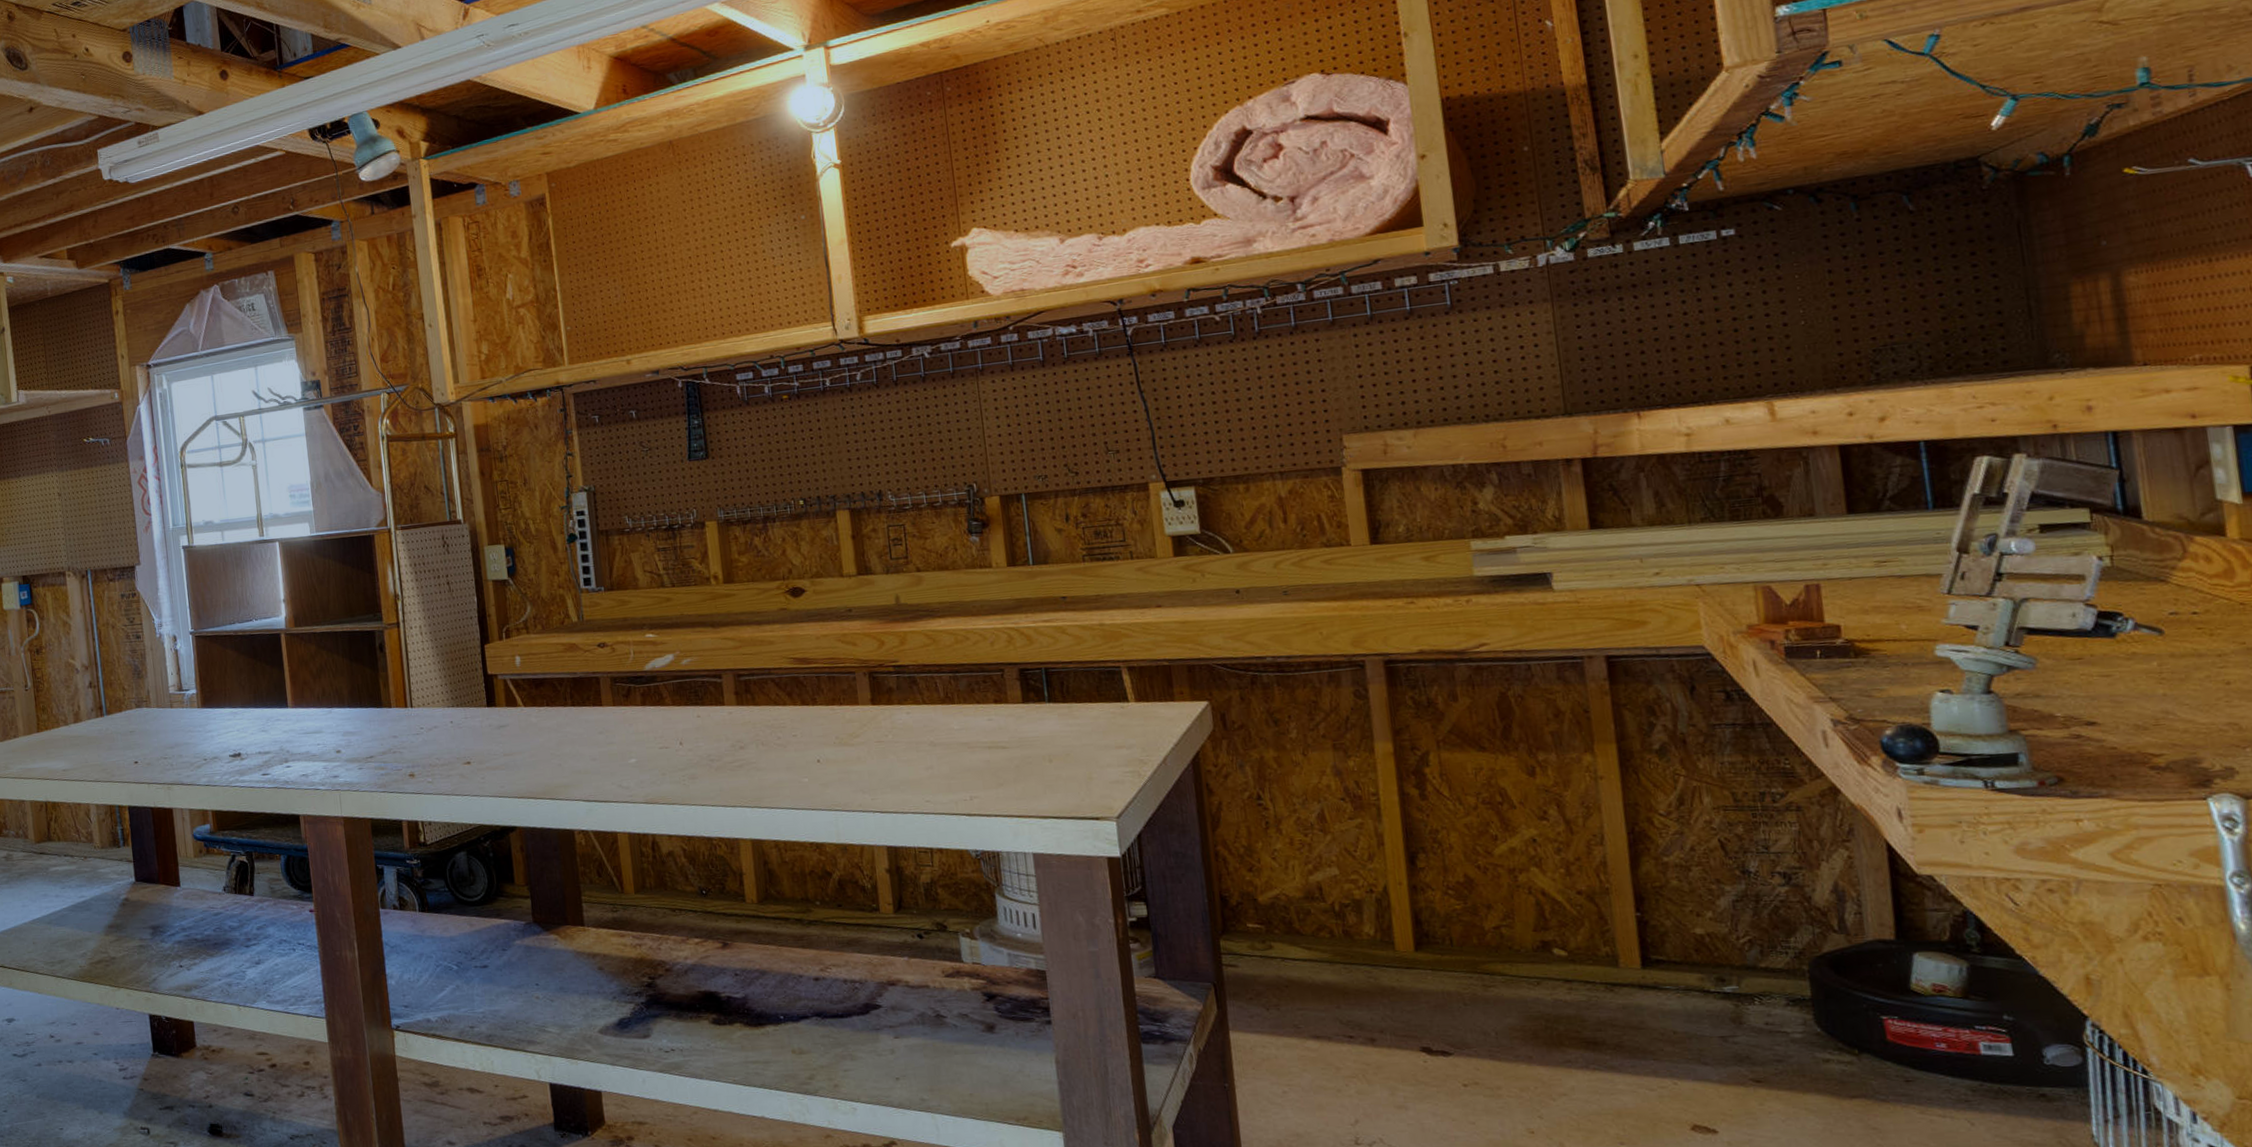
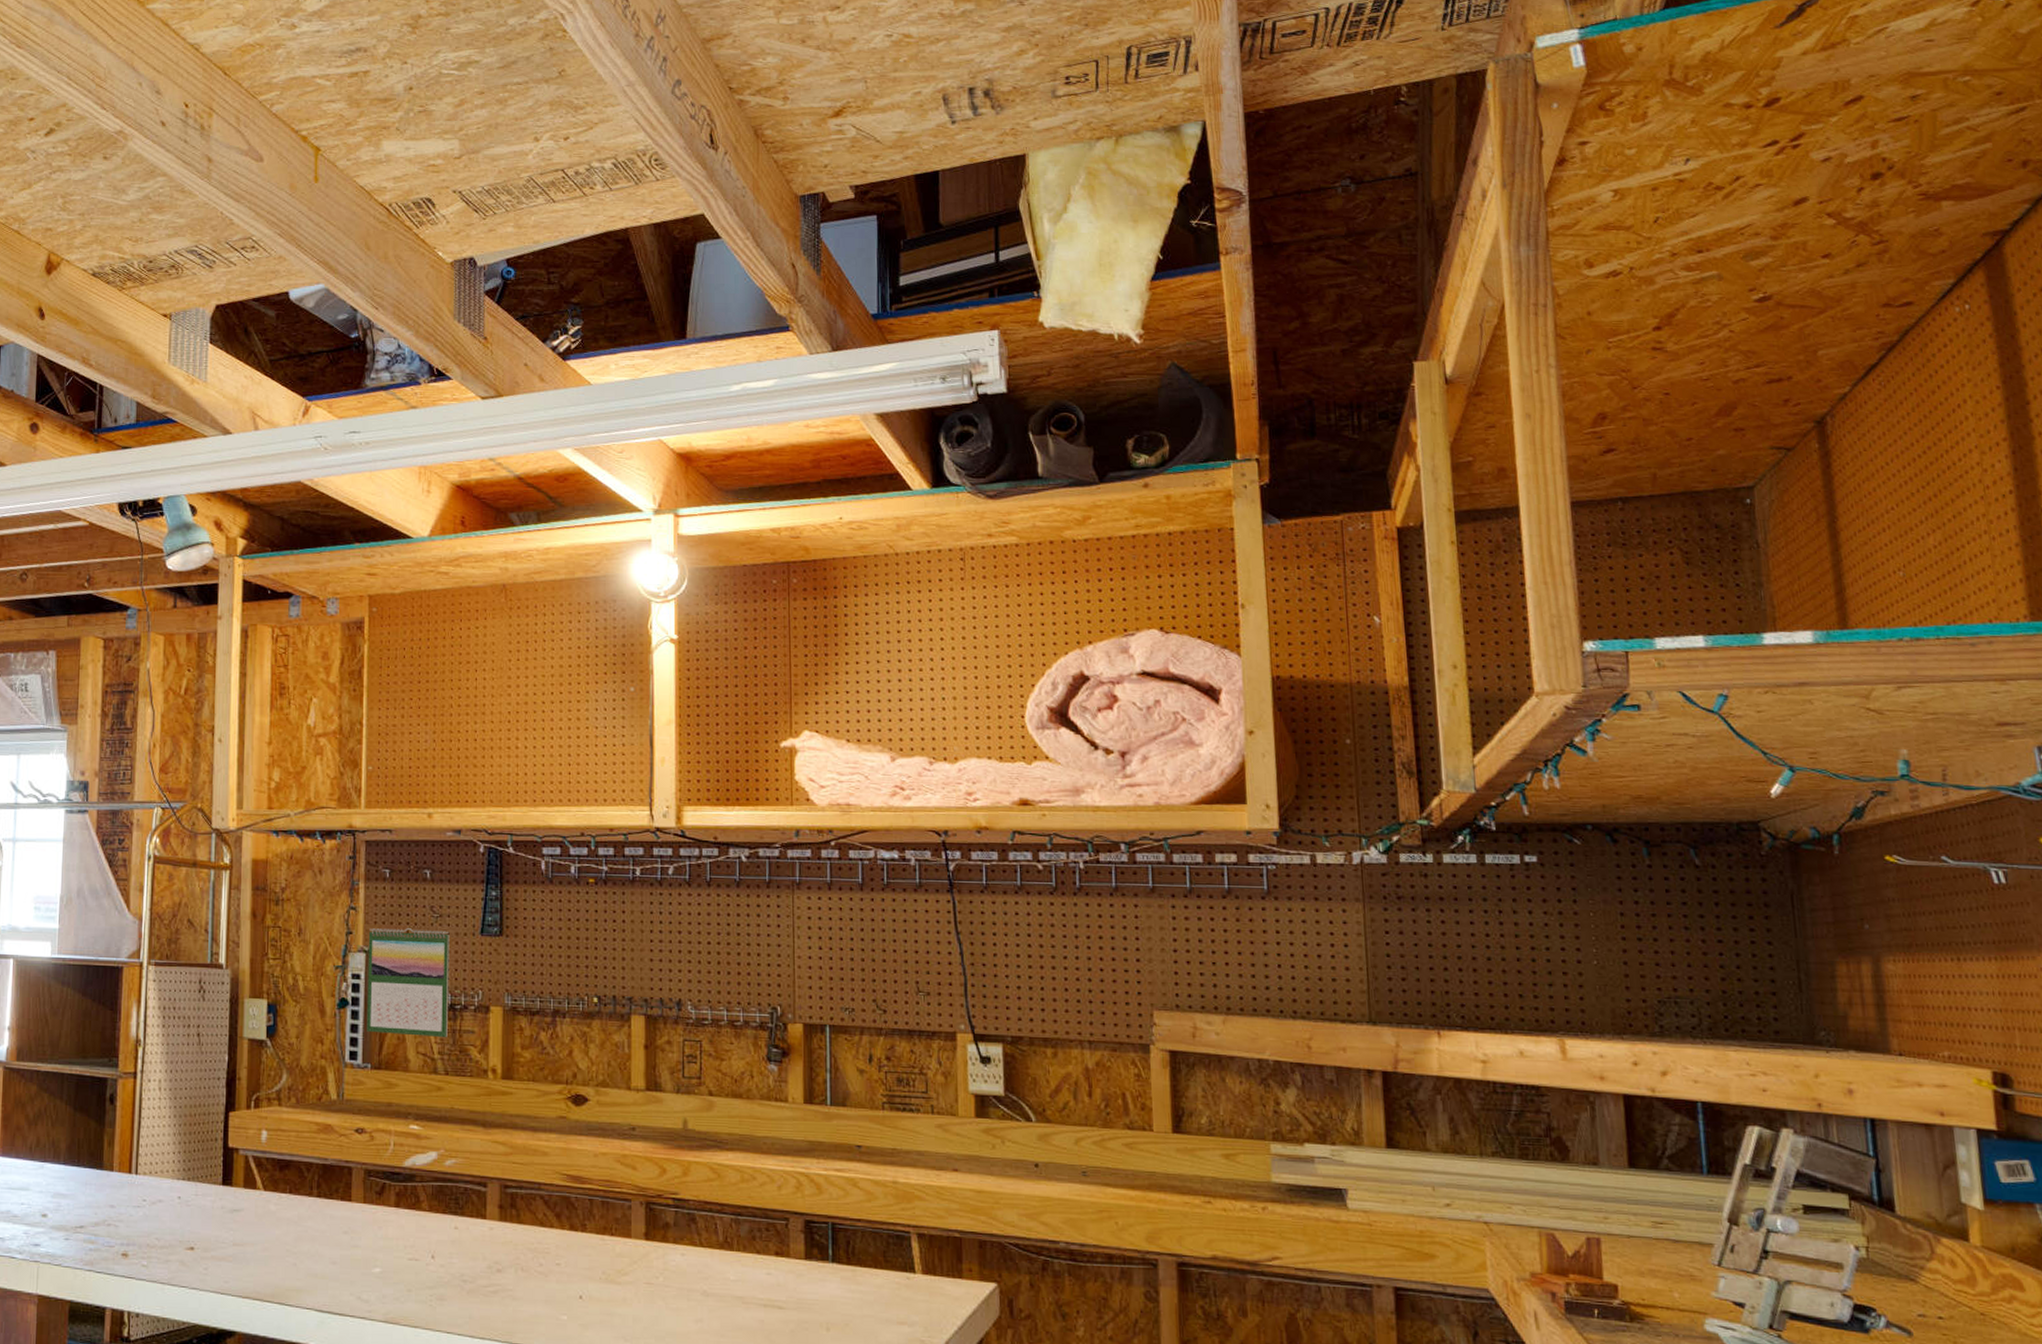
calendar: none [586,462,670,560] -> present [367,928,450,1038]

